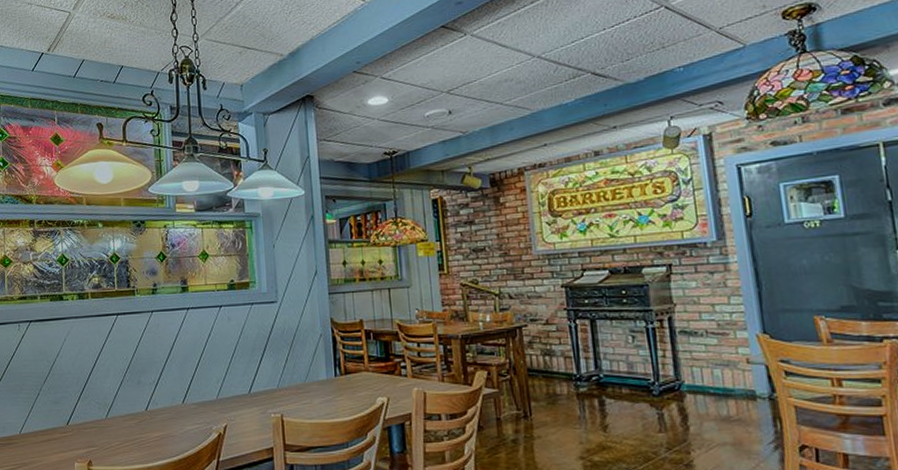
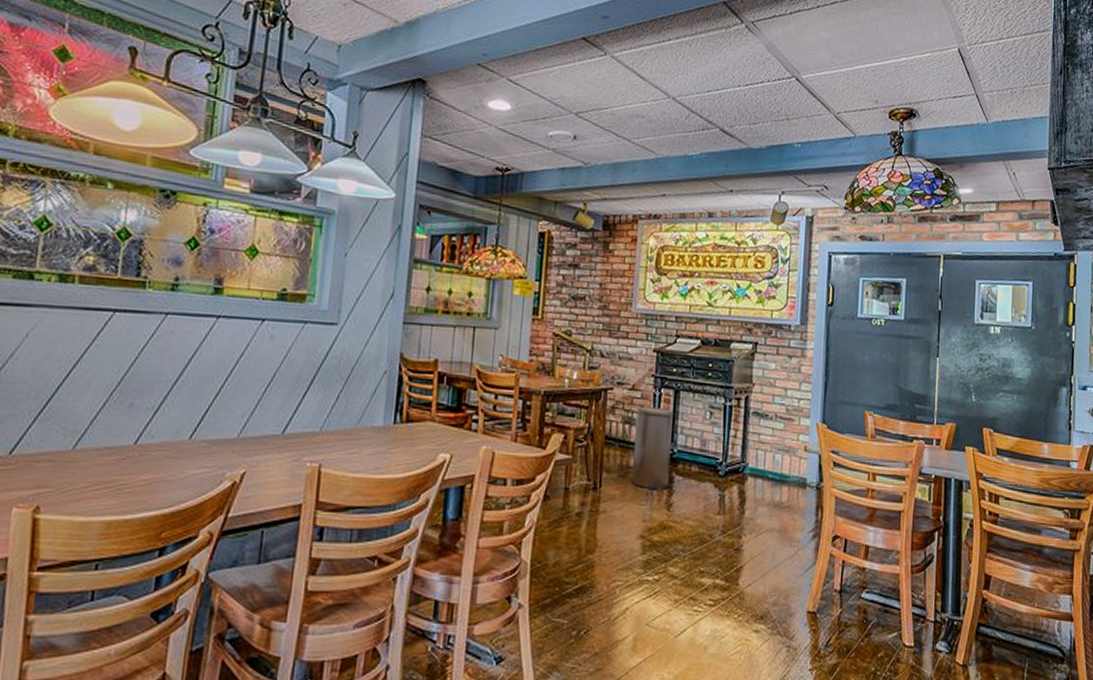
pedal bin: none [555,337,600,414] -> present [632,406,673,491]

